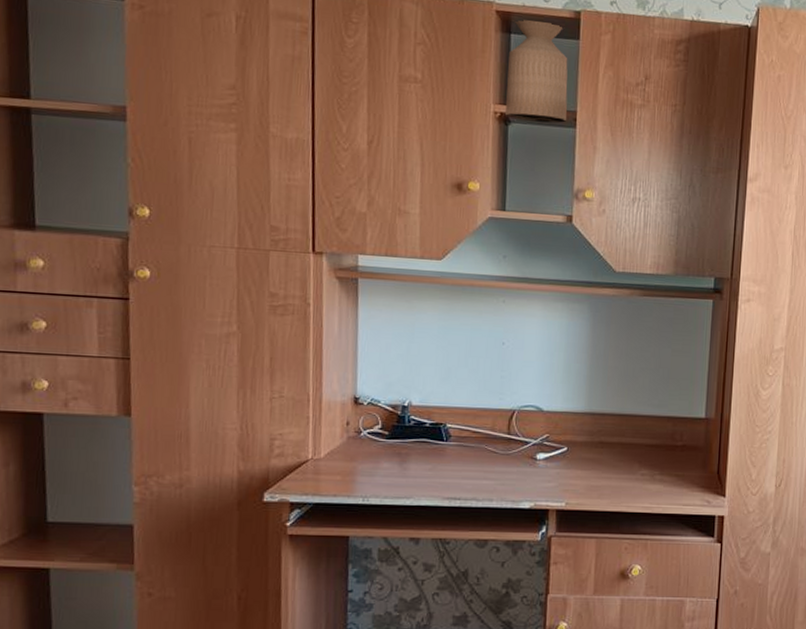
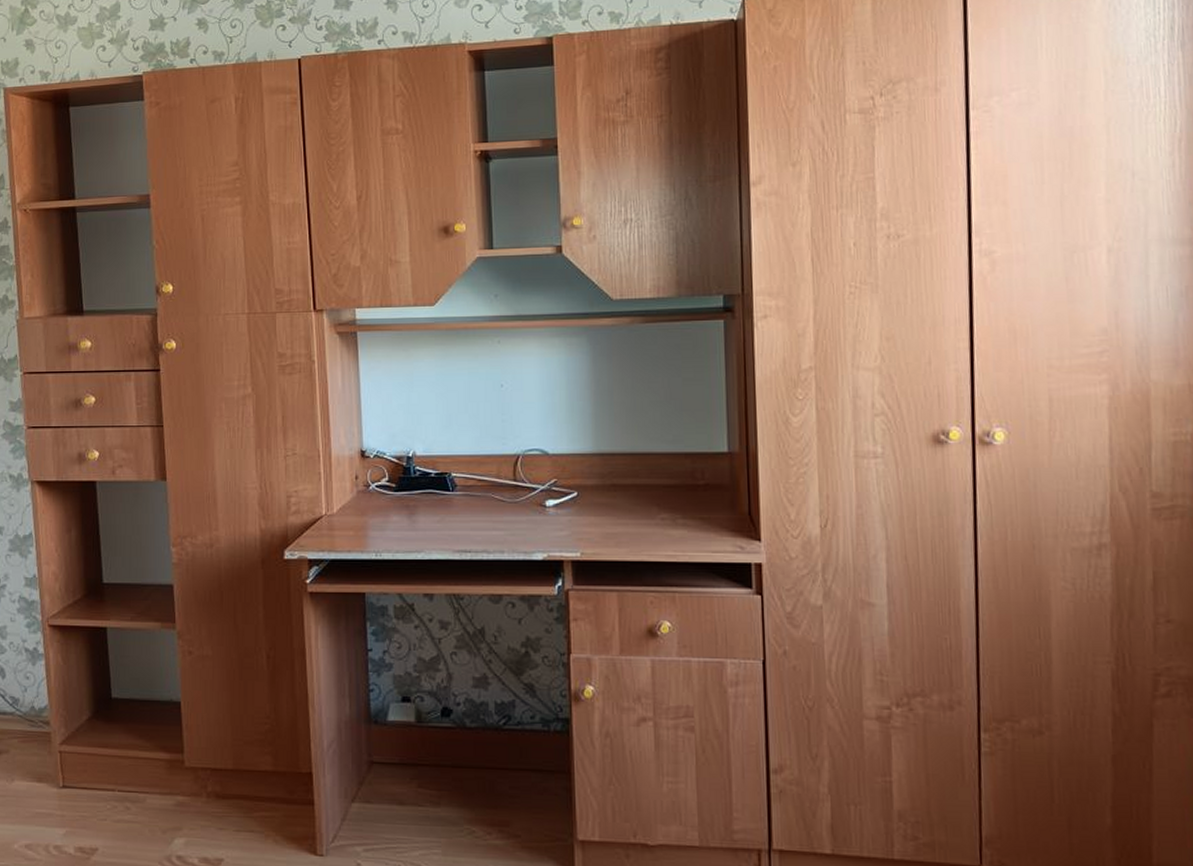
side table: present [505,20,568,123] -> none [485,54,548,156]

